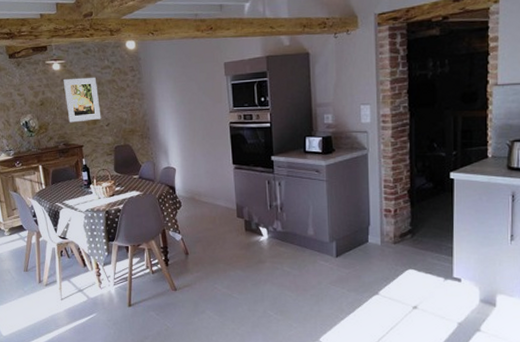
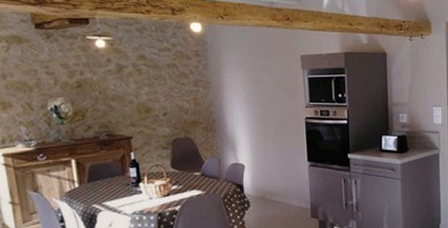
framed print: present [63,77,101,123] -> none [109,59,157,110]

